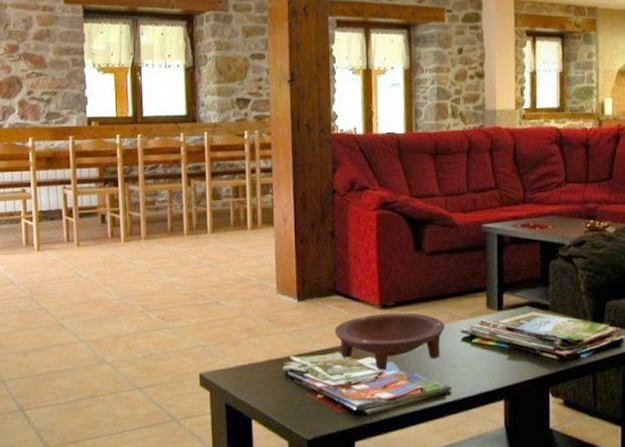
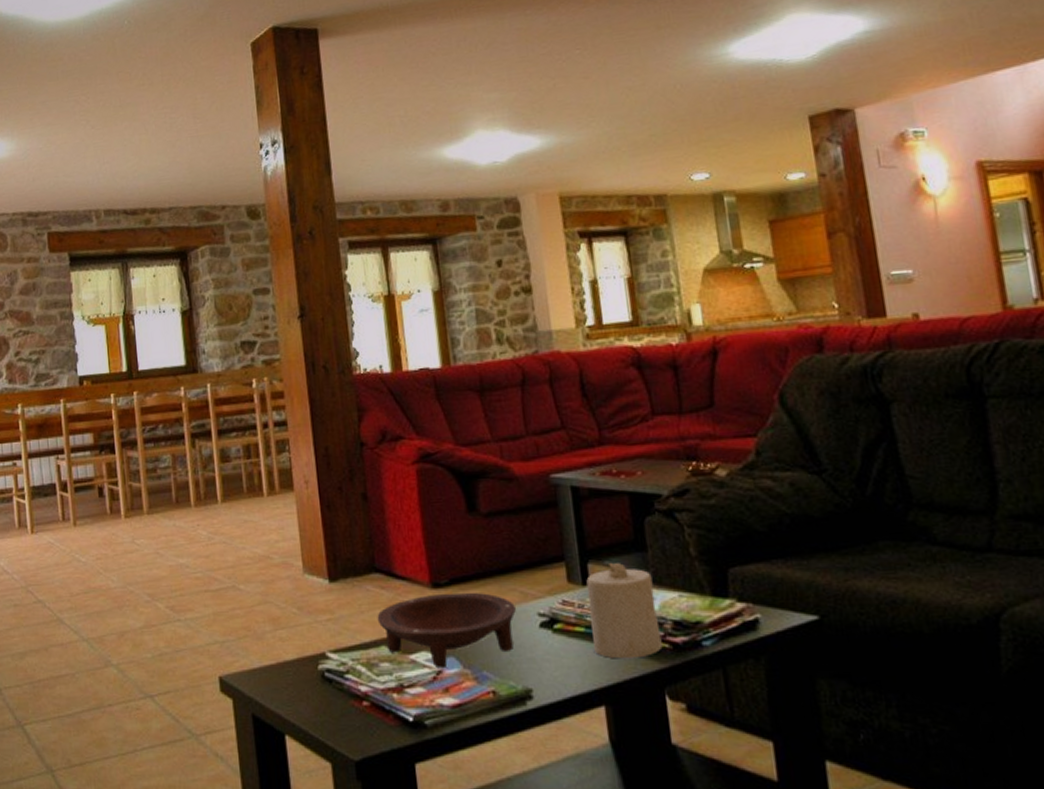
candle: none [501,293,552,366] -> present [586,562,663,659]

